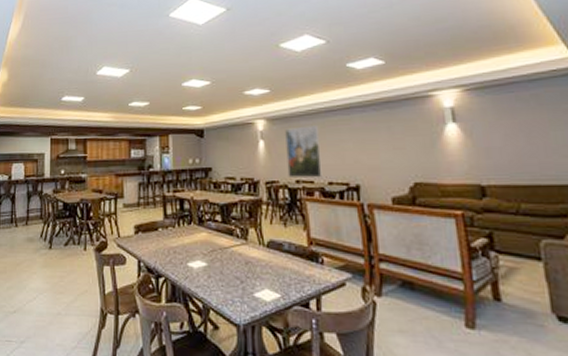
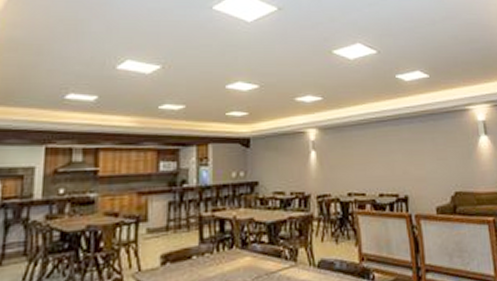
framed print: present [285,124,322,178] -> none [337,134,374,191]

